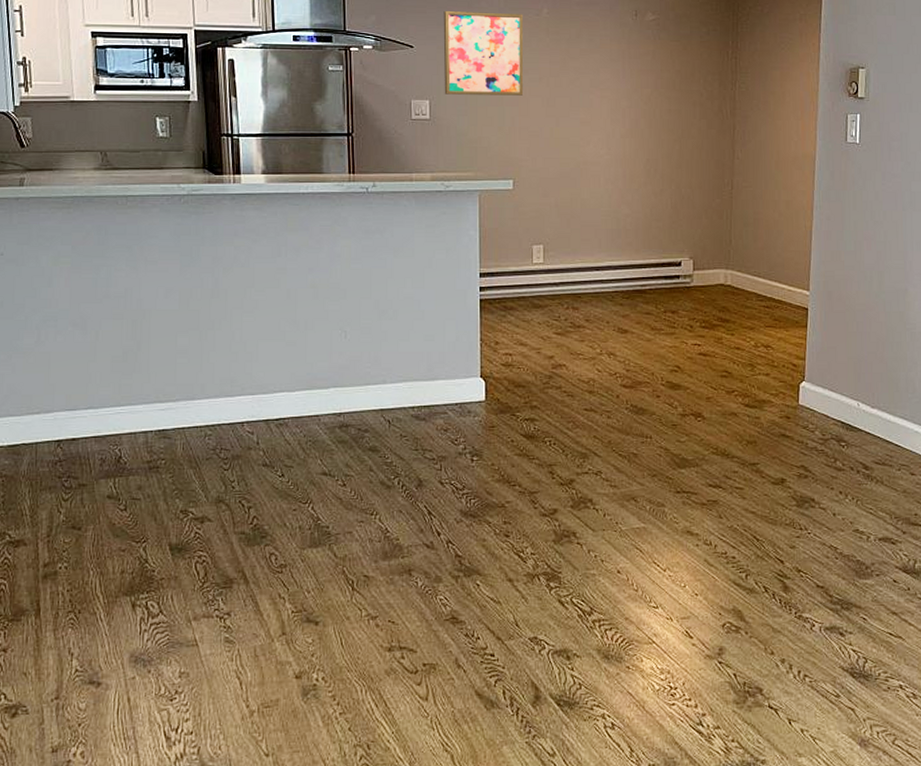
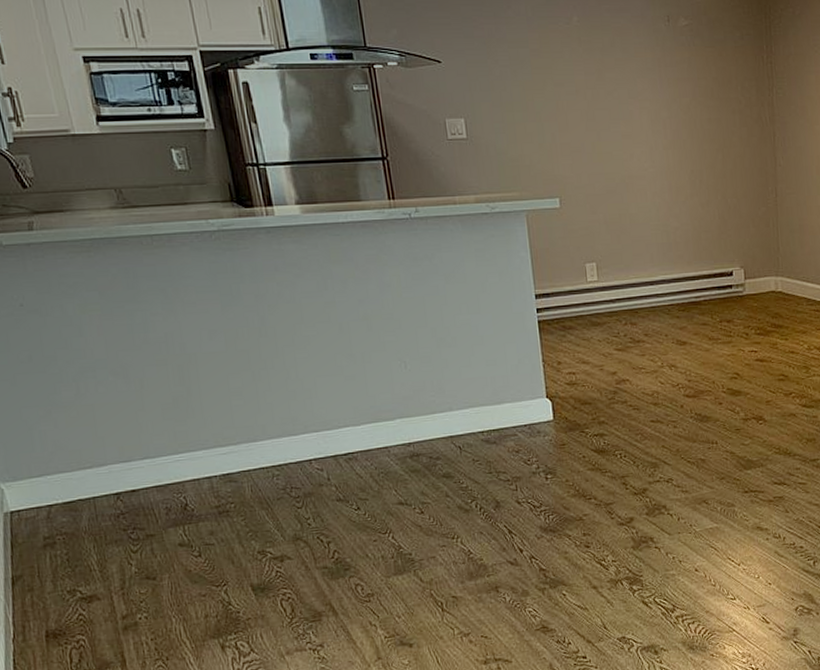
wall art: present [443,11,524,96] -> none [469,22,562,112]

